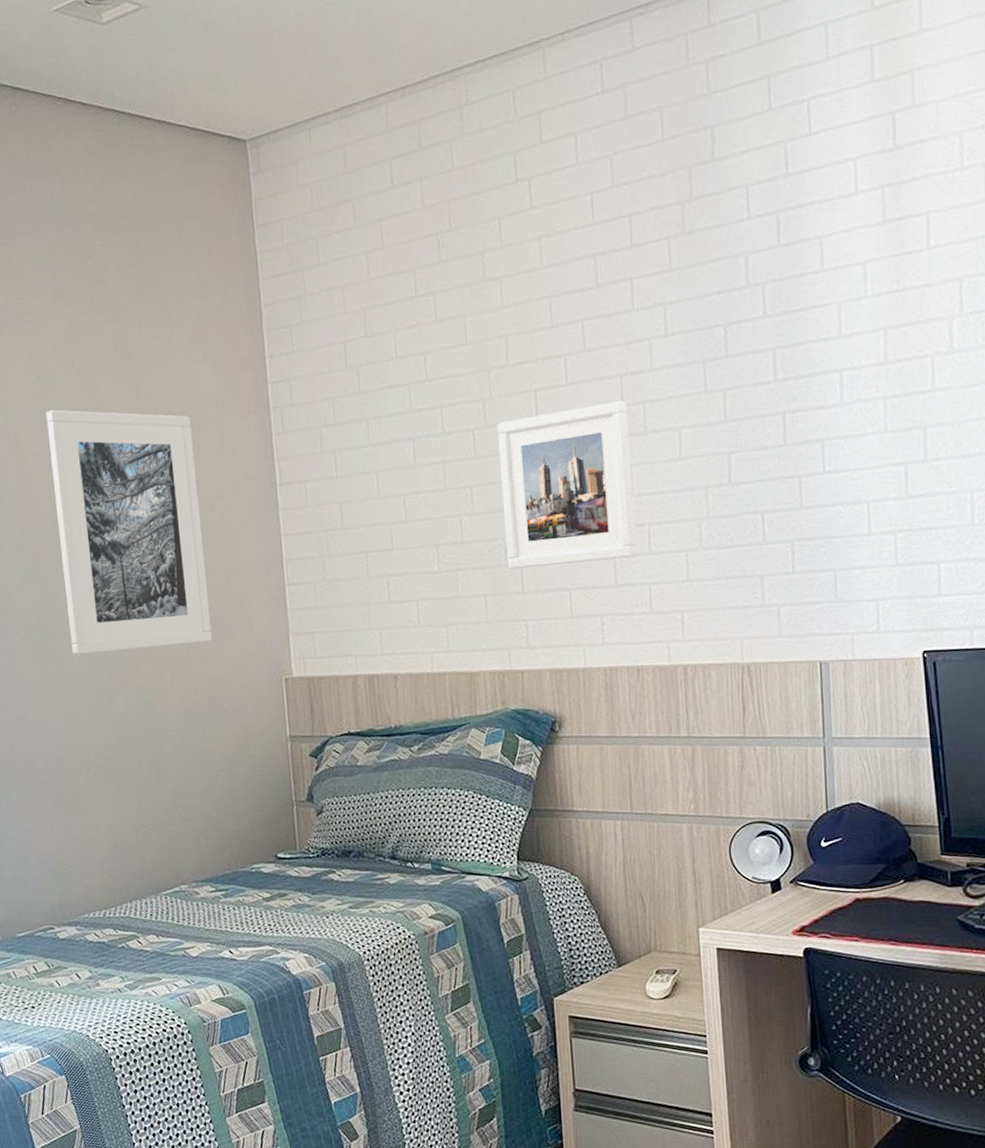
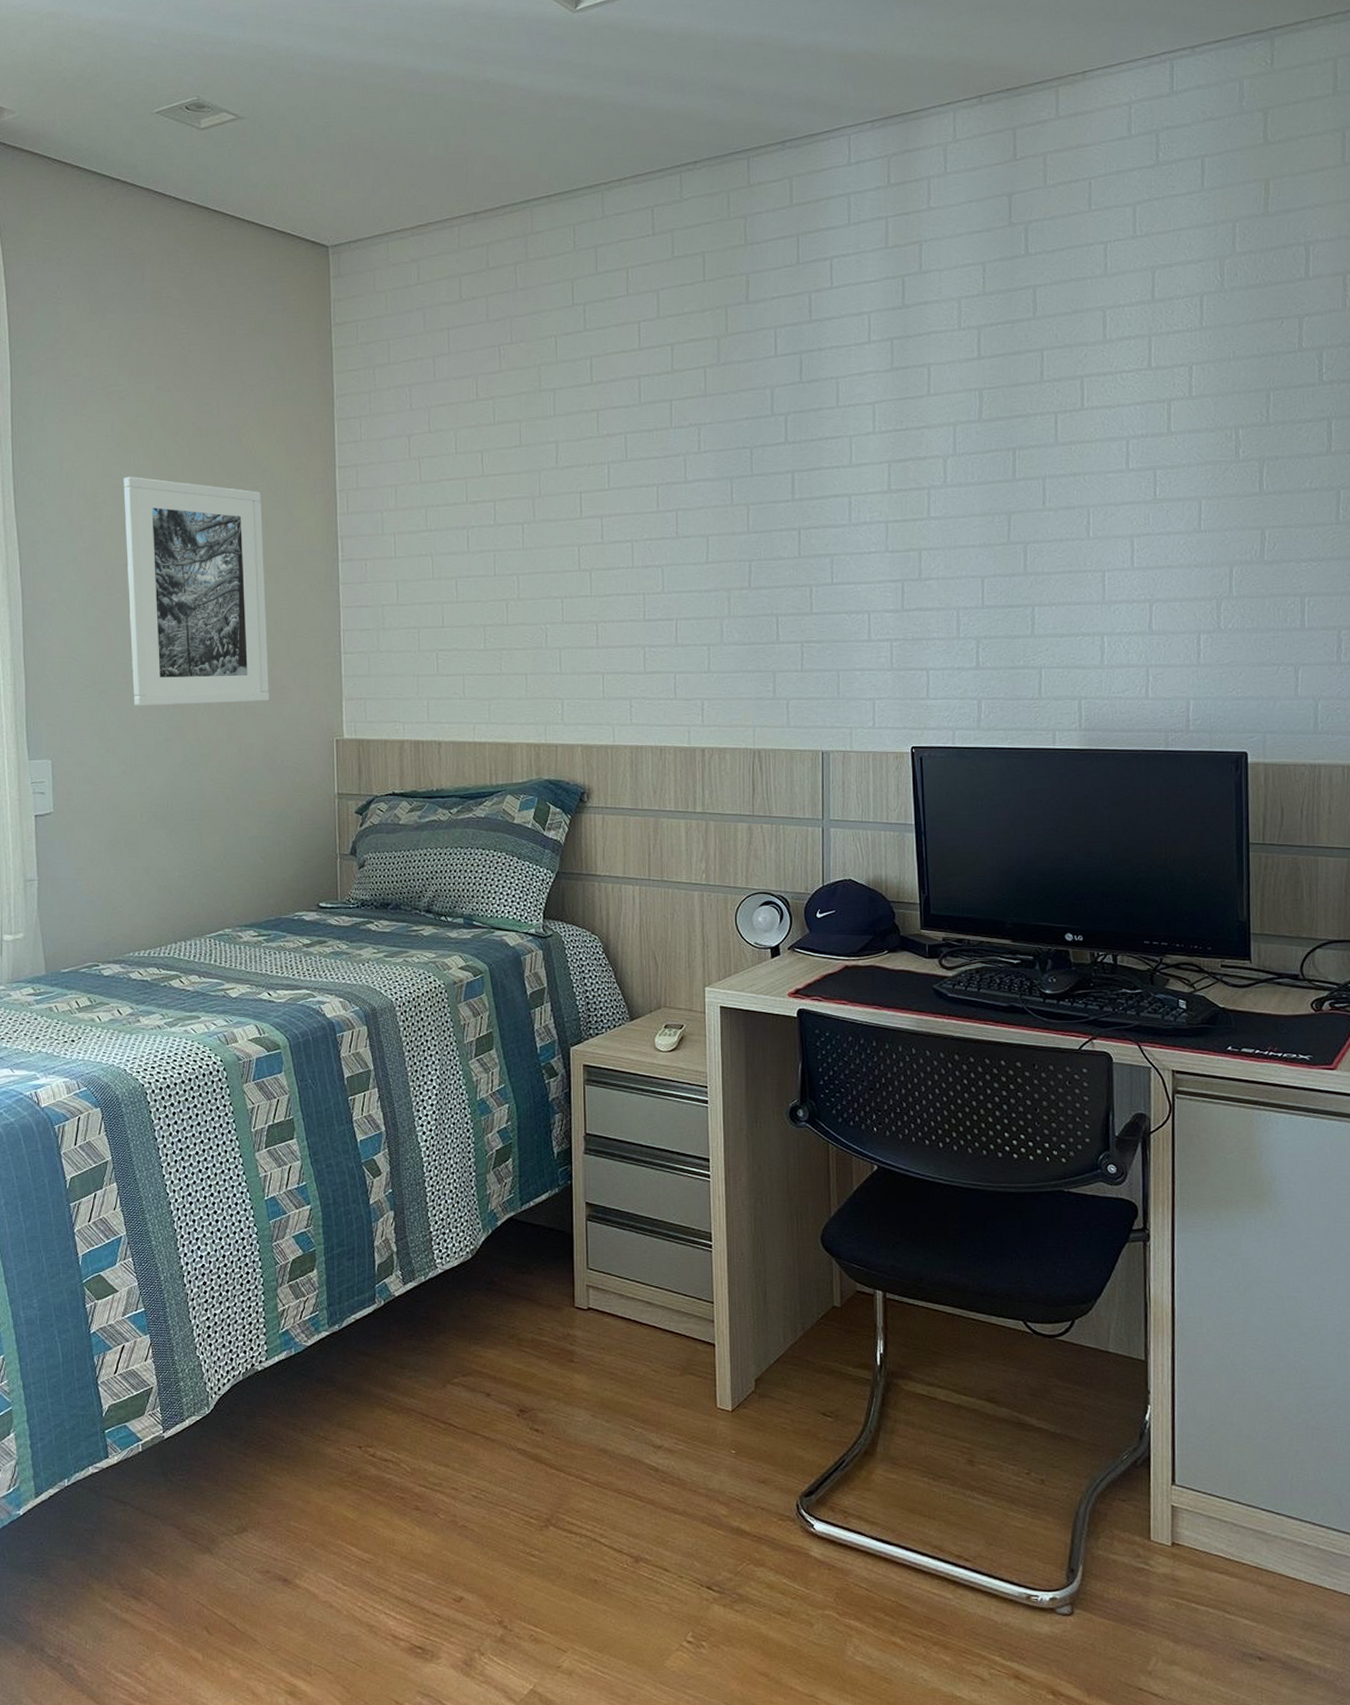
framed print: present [497,401,638,570] -> none [544,507,665,652]

